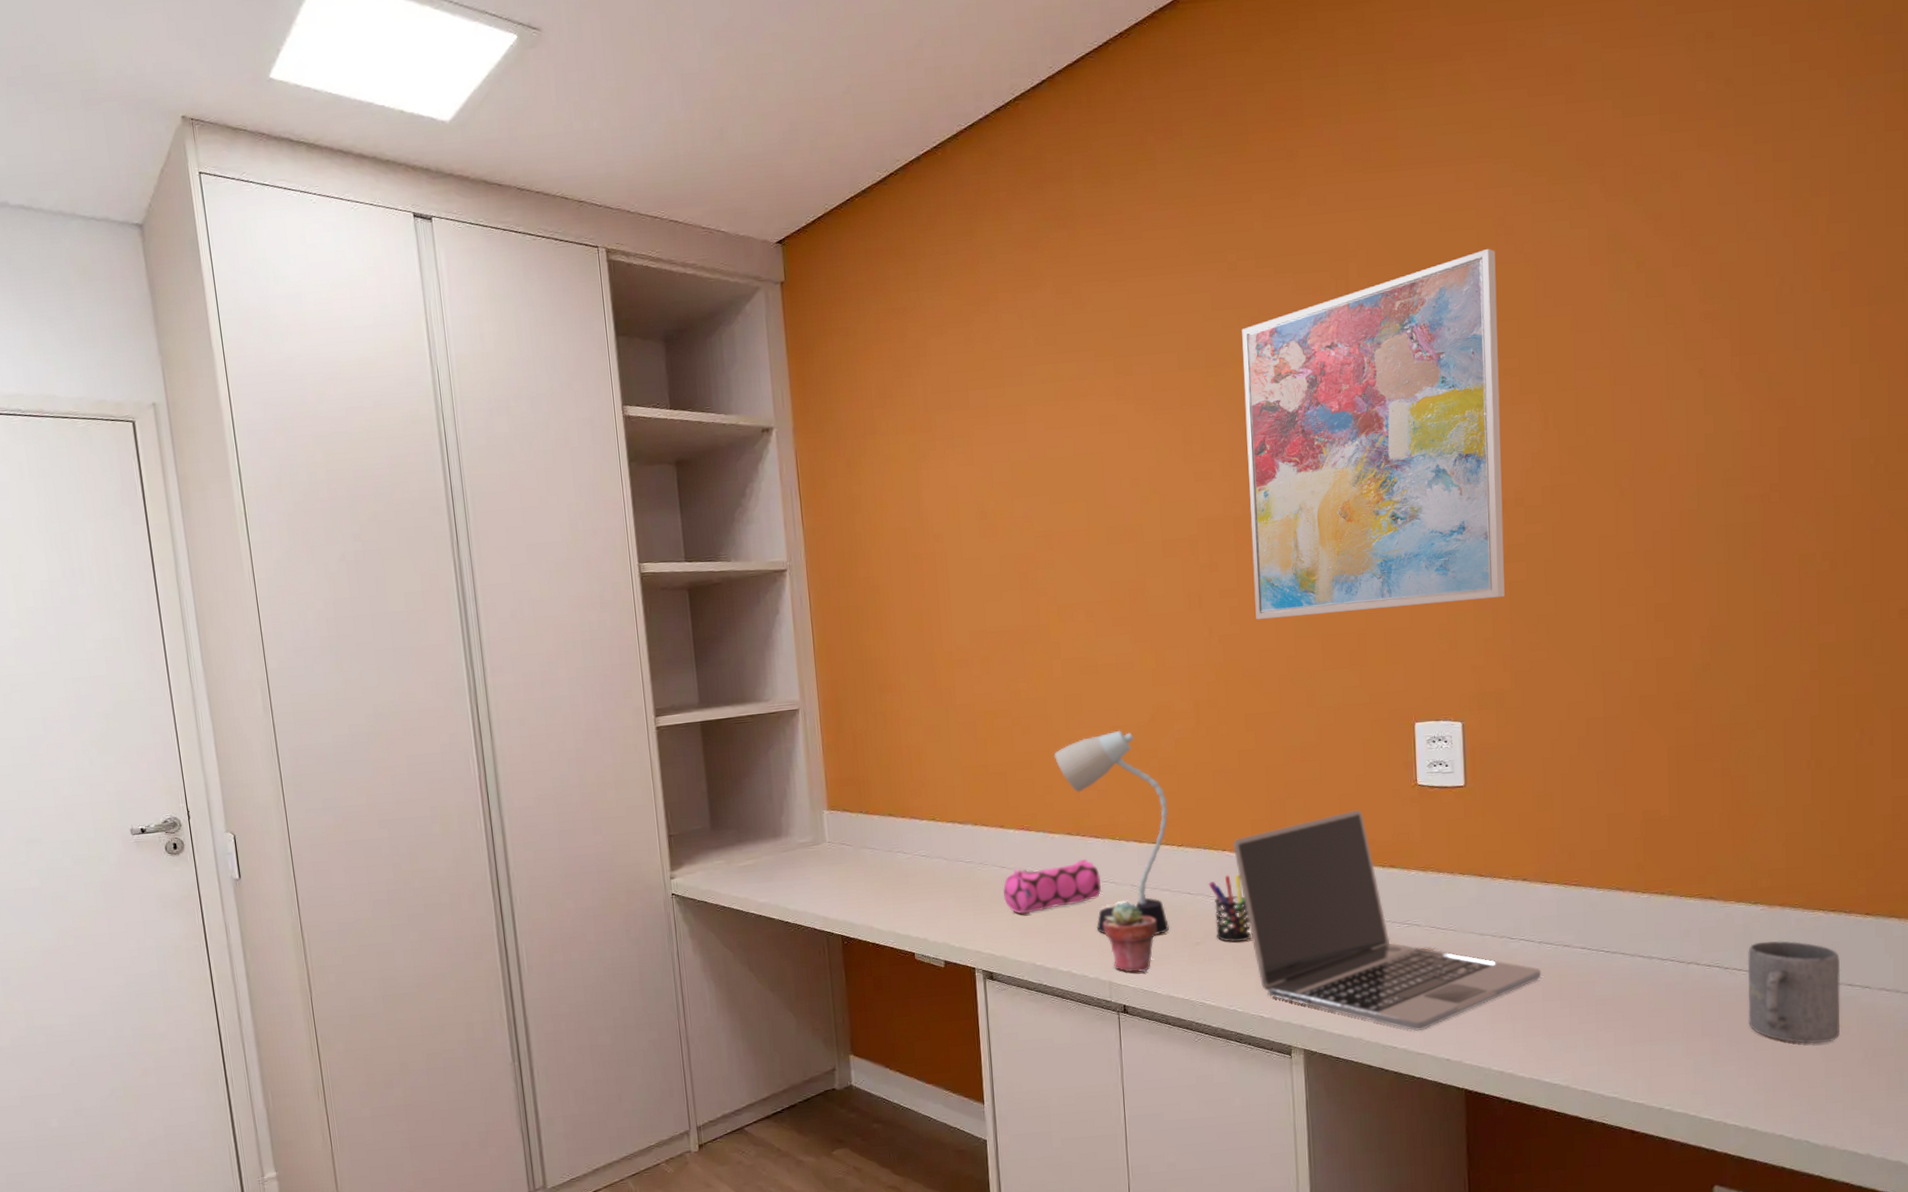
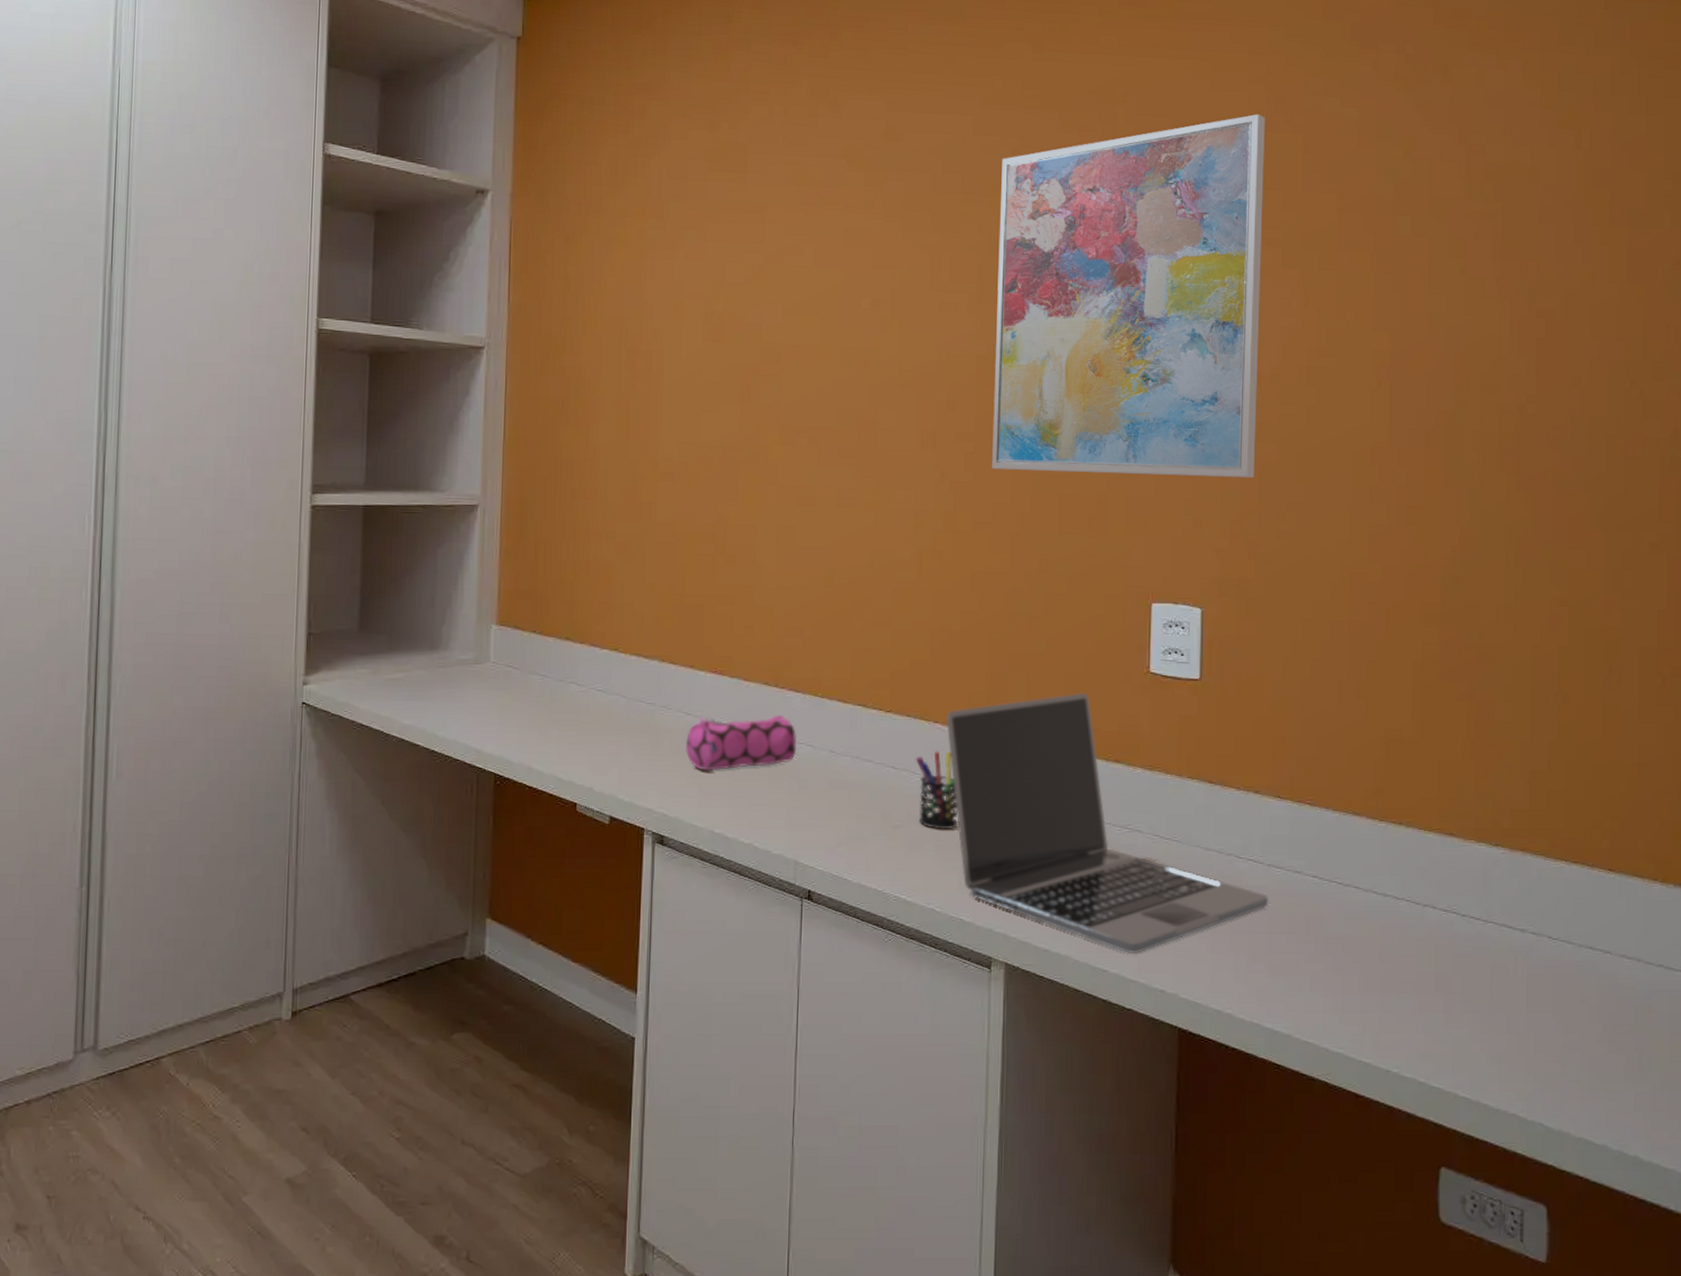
desk lamp: present [1053,730,1170,935] -> none [758,572,880,811]
potted succulent: present [1103,901,1158,973] -> none [794,769,855,853]
mug: present [1747,941,1841,1044] -> none [1484,889,1582,1011]

